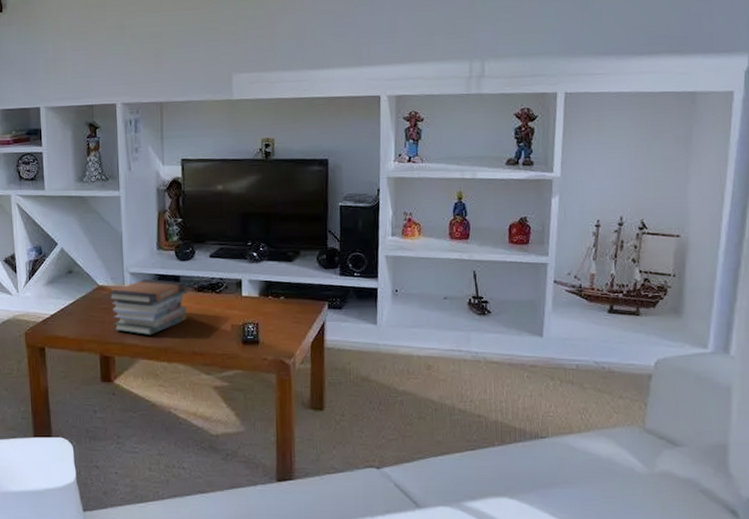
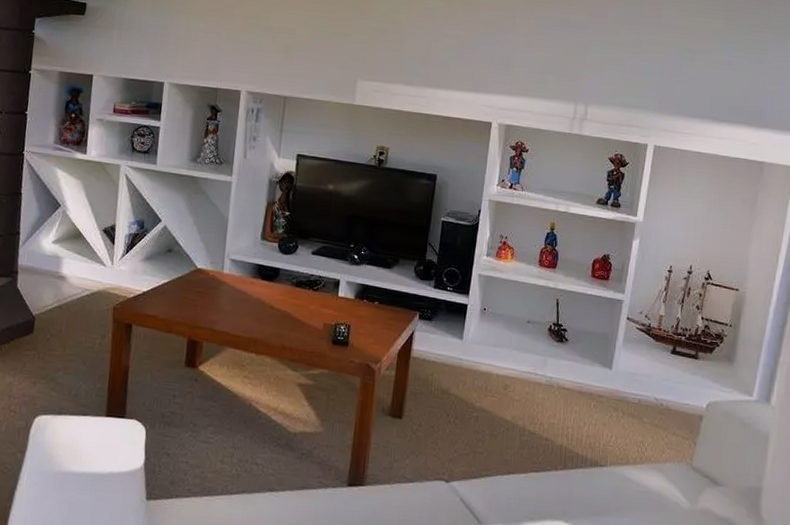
book stack: present [108,278,187,336] -> none [205,267,285,325]

